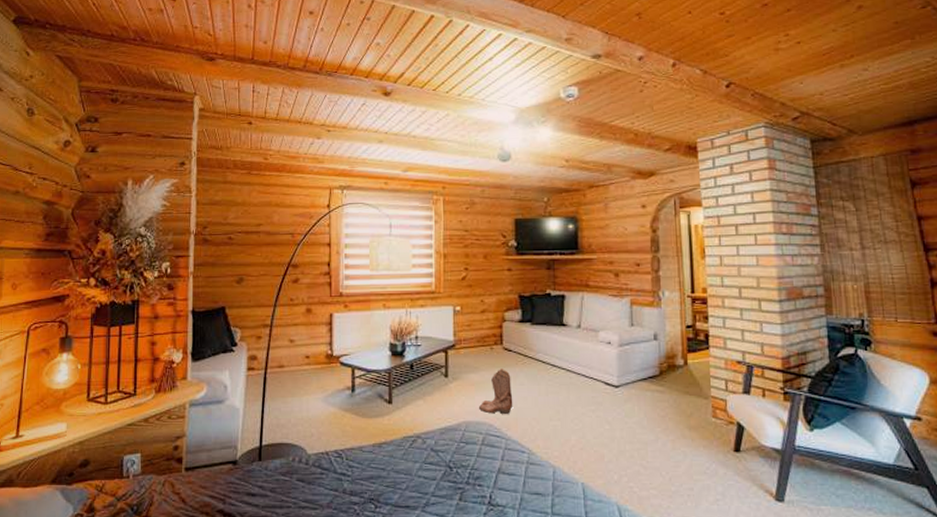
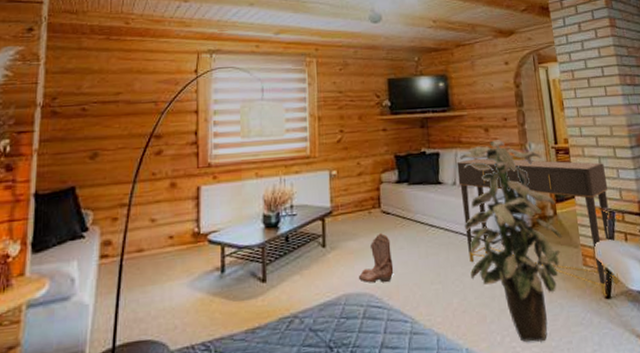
console table: none [583,303,751,449] -> present [457,158,619,296]
indoor plant: none [586,285,692,486] -> present [460,140,562,343]

